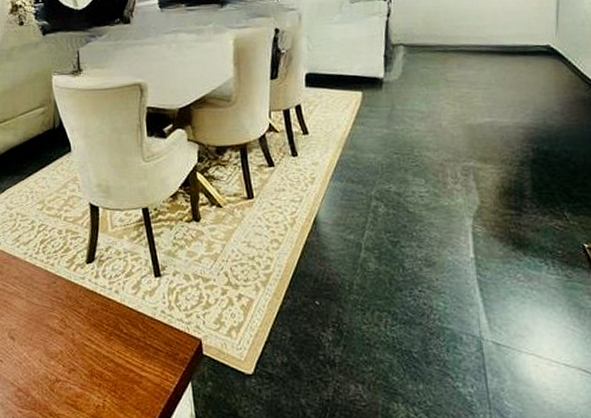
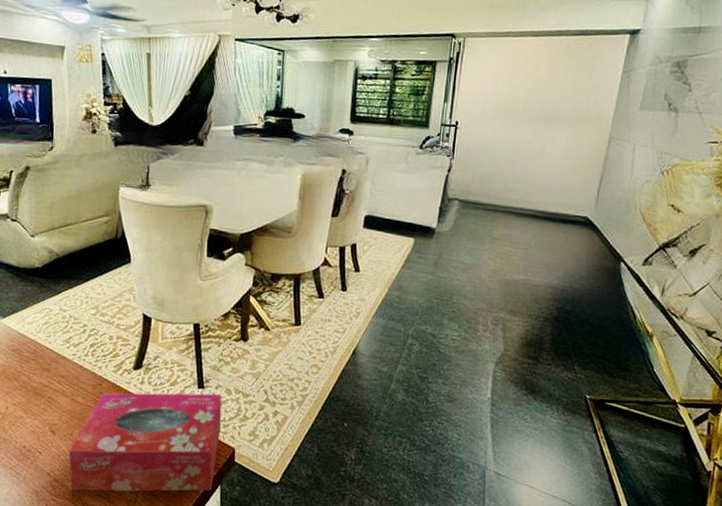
tissue box: none [30,281,184,399] -> present [68,393,222,492]

